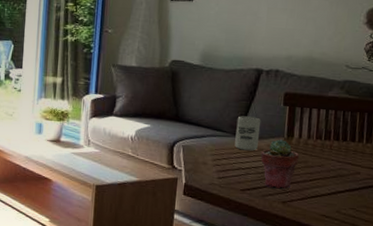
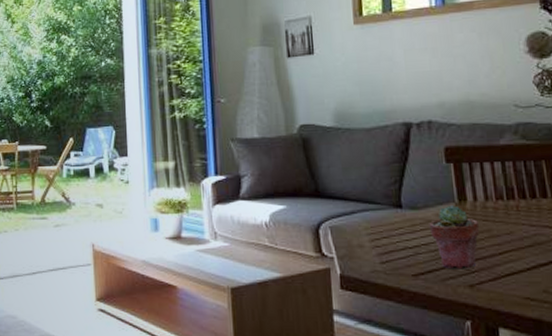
cup: present [235,116,261,151] -> none [391,181,424,225]

